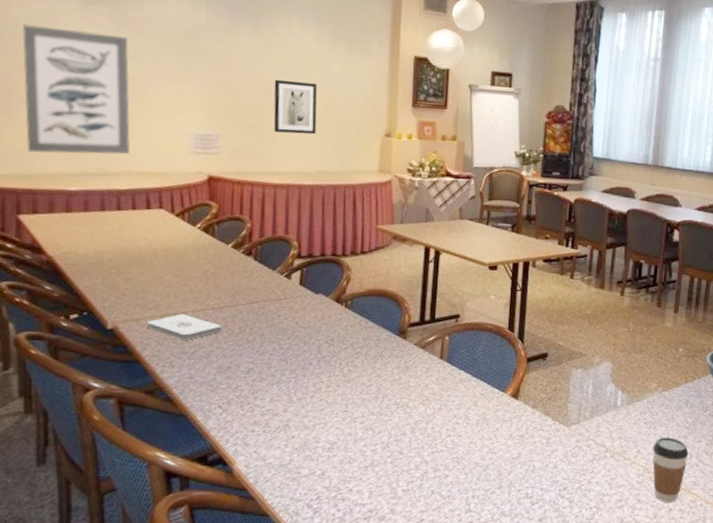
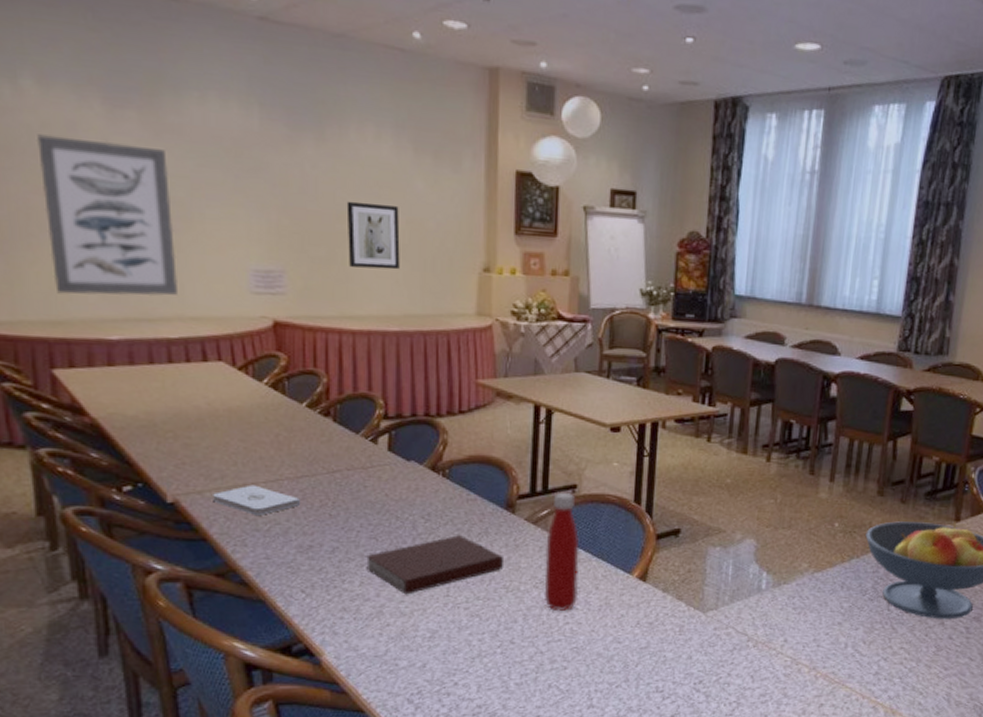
notebook: none [275,358,396,410] -> present [365,535,505,595]
bottle: none [430,322,461,425] -> present [544,493,579,611]
coffee cup: present [652,437,689,502] -> none [801,624,844,697]

